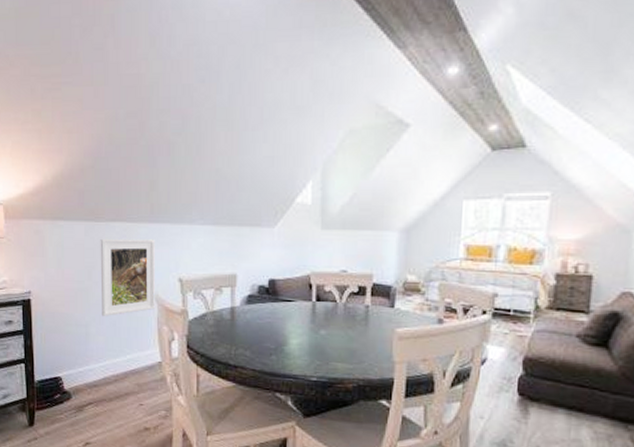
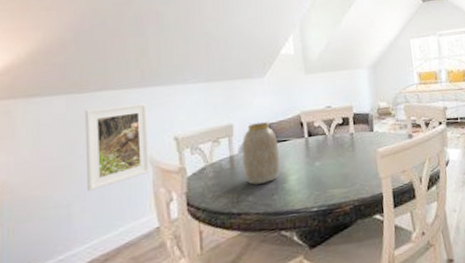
vase: none [243,277,283,342] -> present [242,122,281,185]

